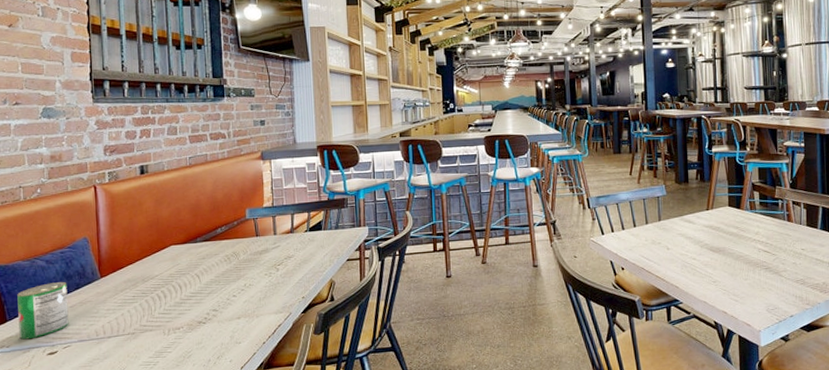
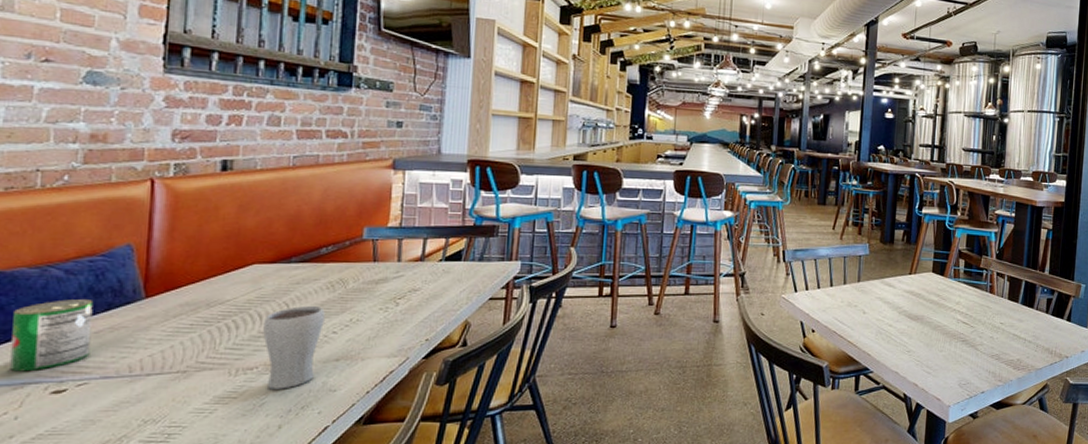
drinking glass: none [183,275,226,344] -> present [263,305,325,389]

